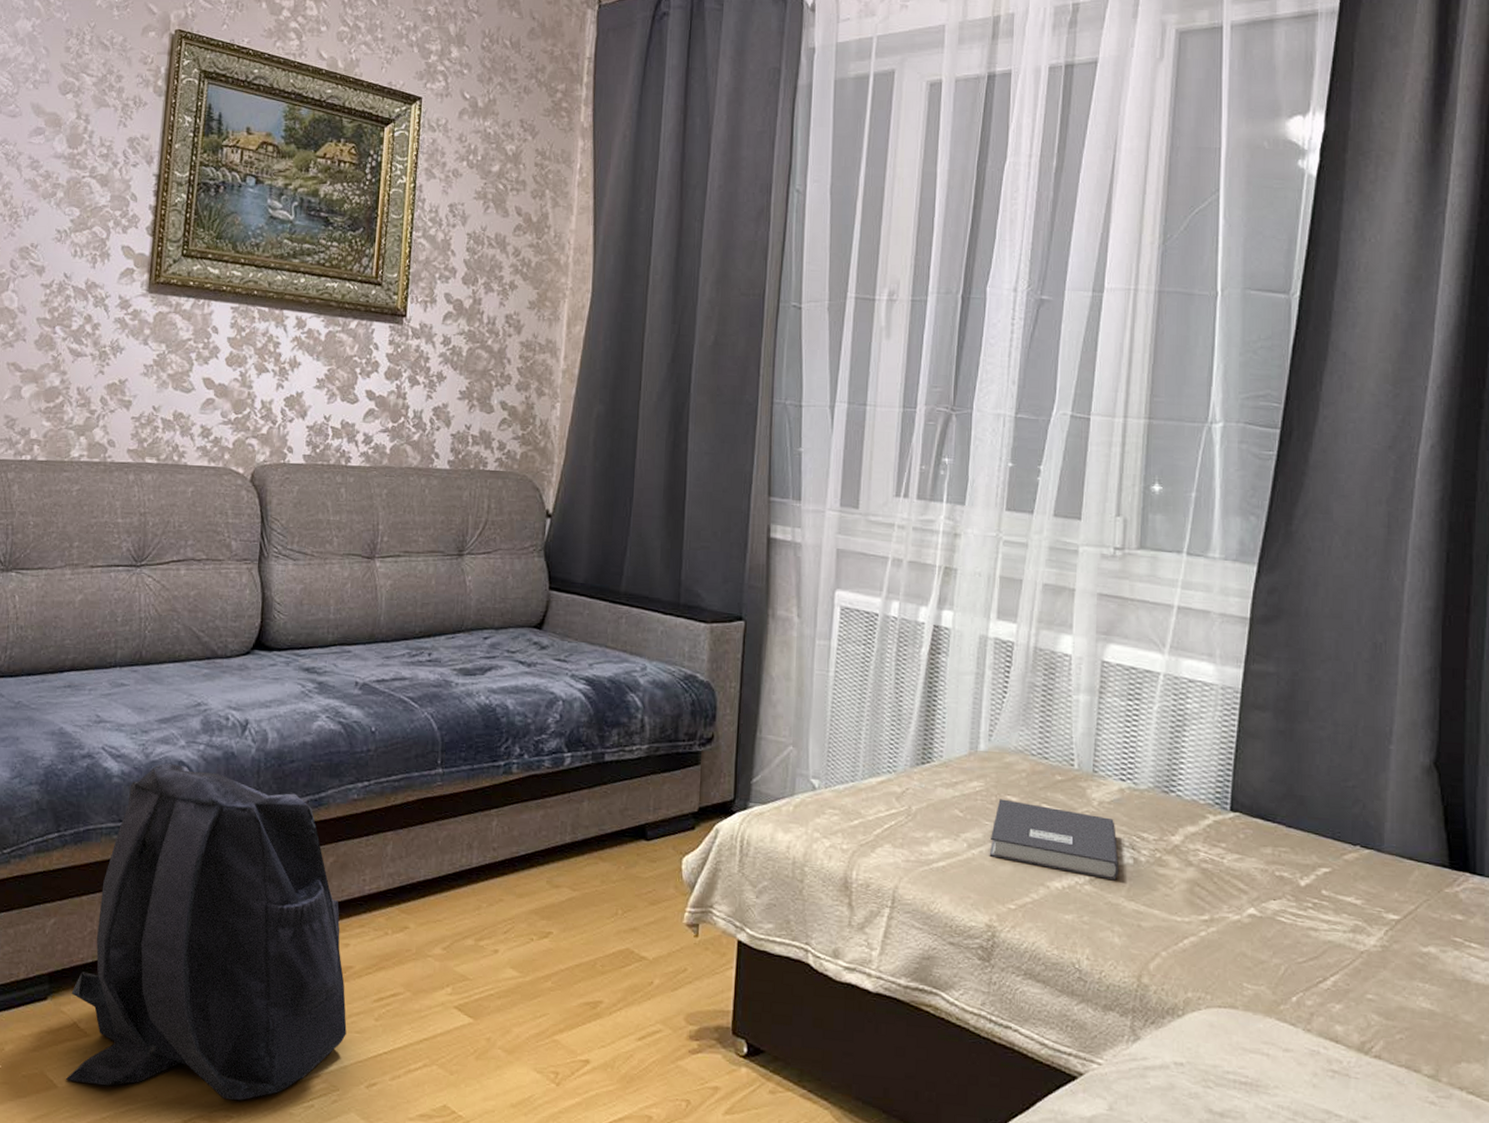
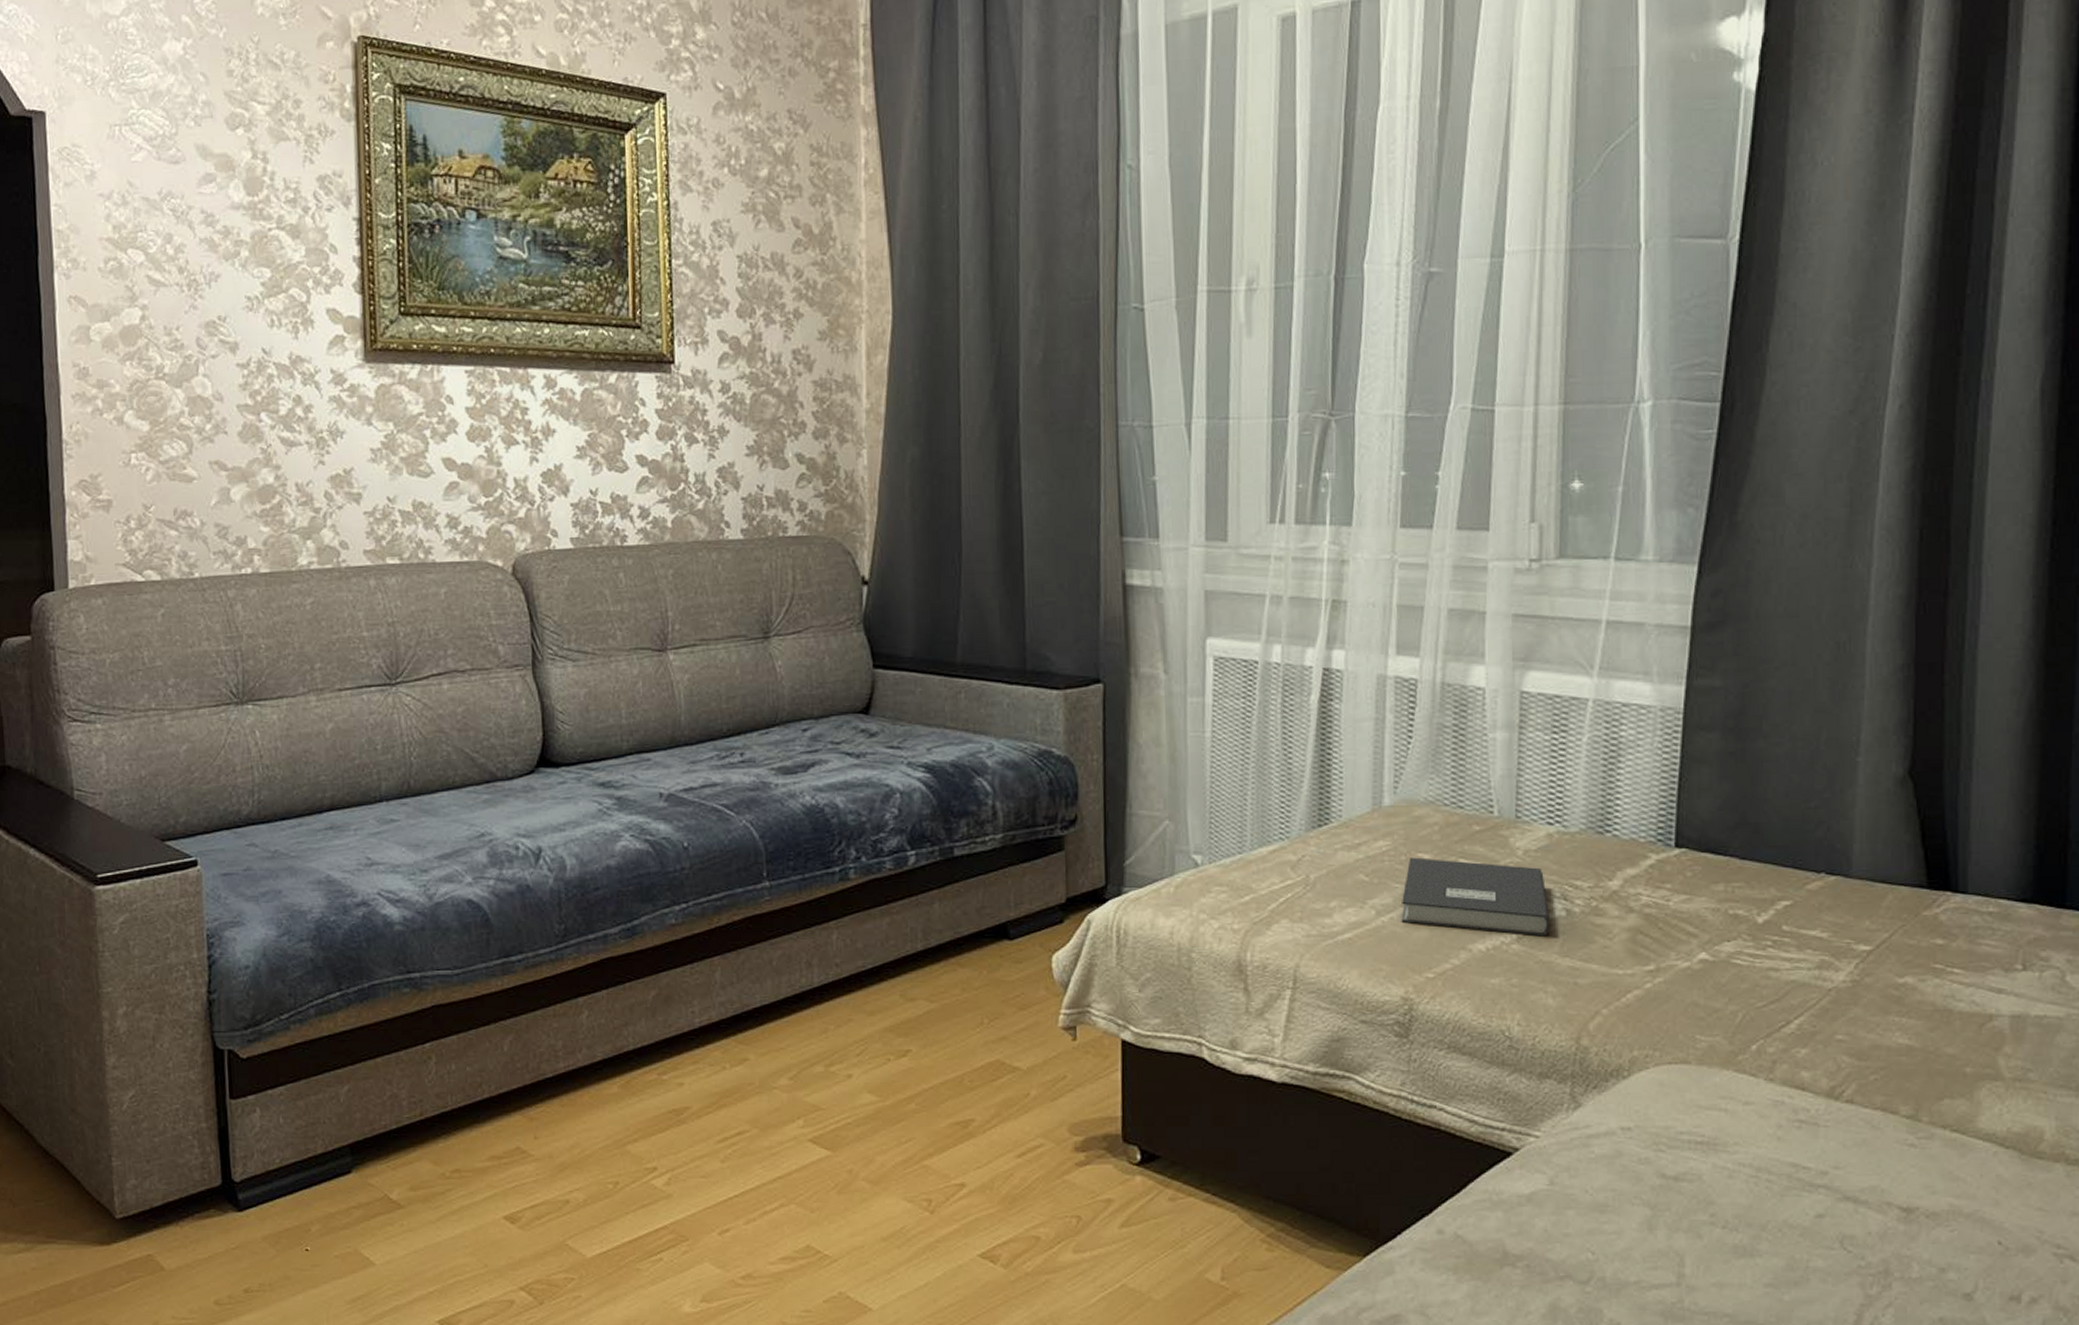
backpack: present [65,762,347,1100] -> none [377,903,690,1260]

